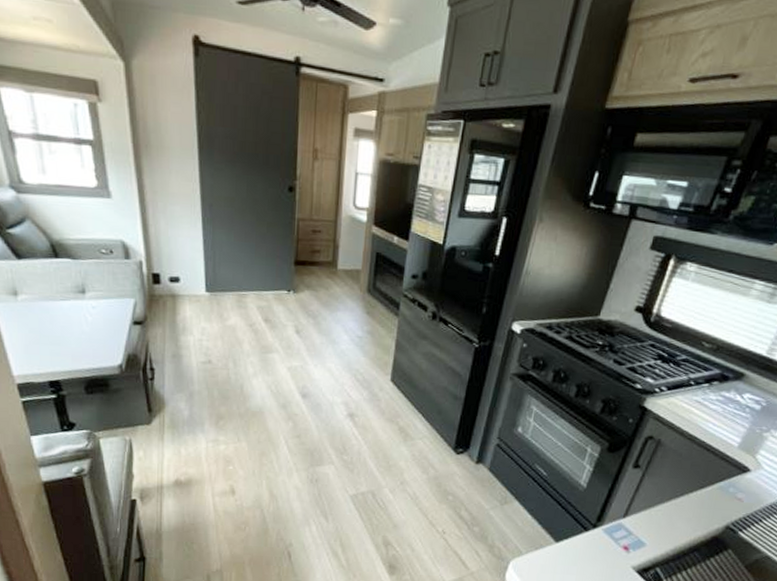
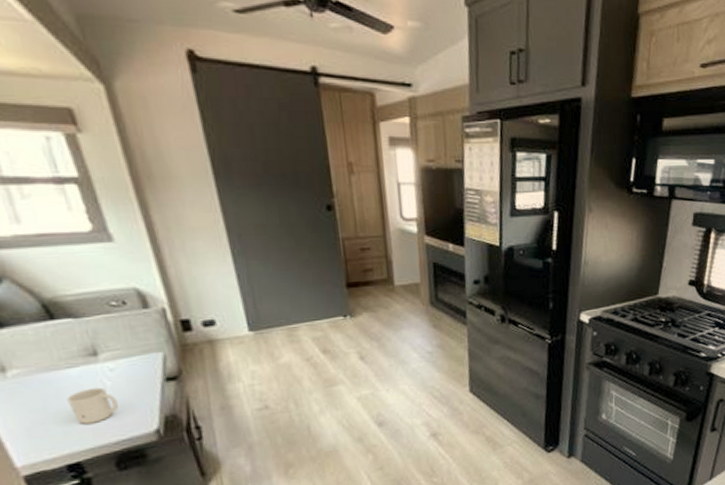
mug: none [58,320,94,350] -> present [67,387,119,424]

